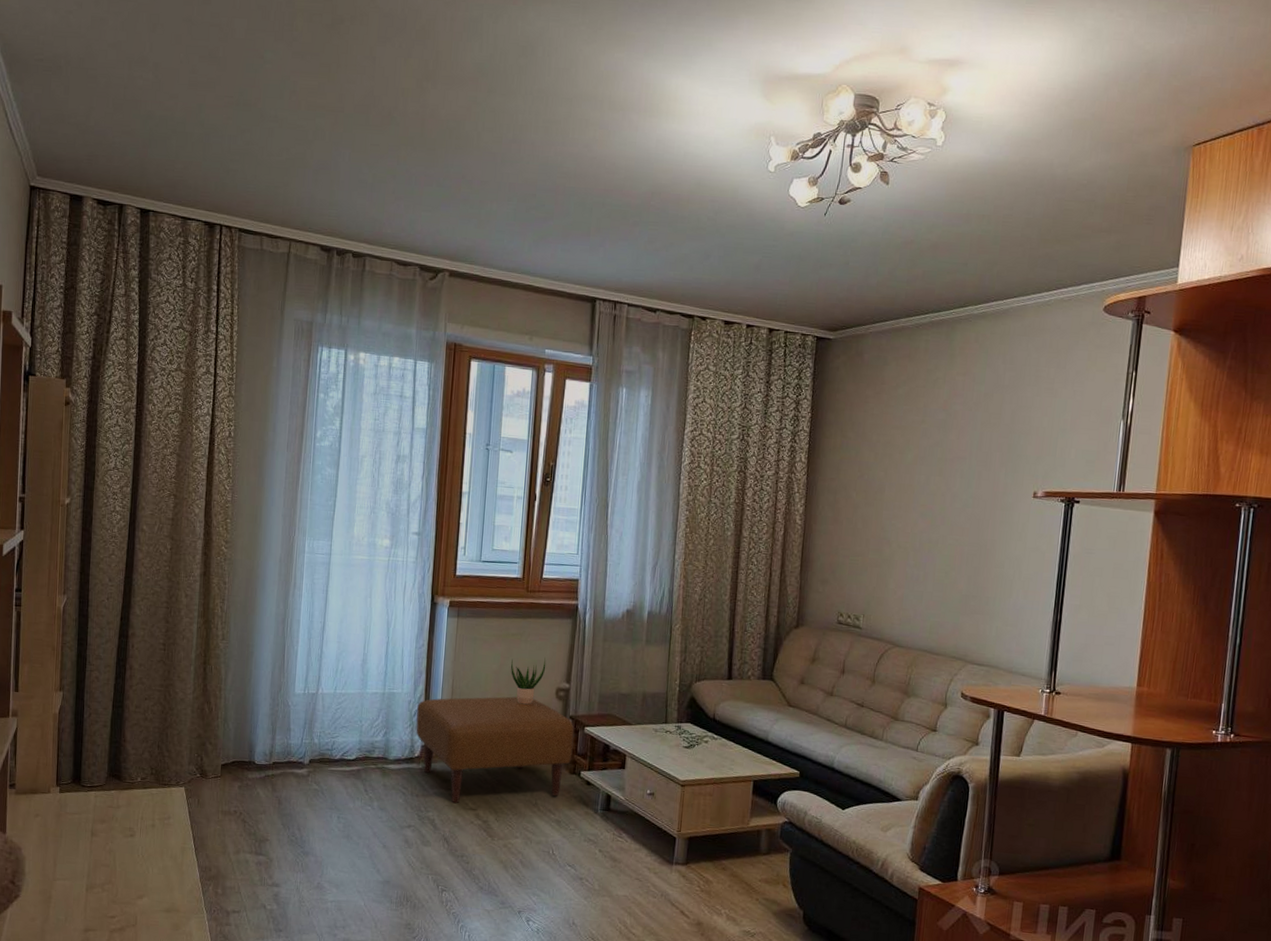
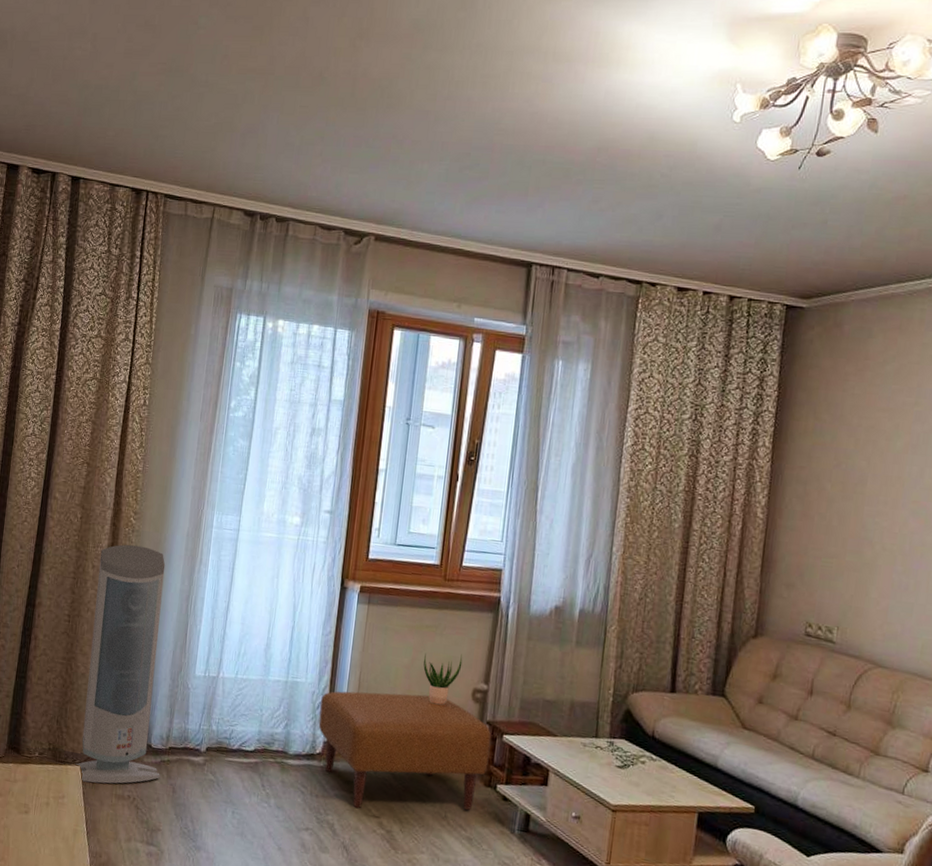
air purifier: none [179,572,265,802] -> present [75,544,166,784]

